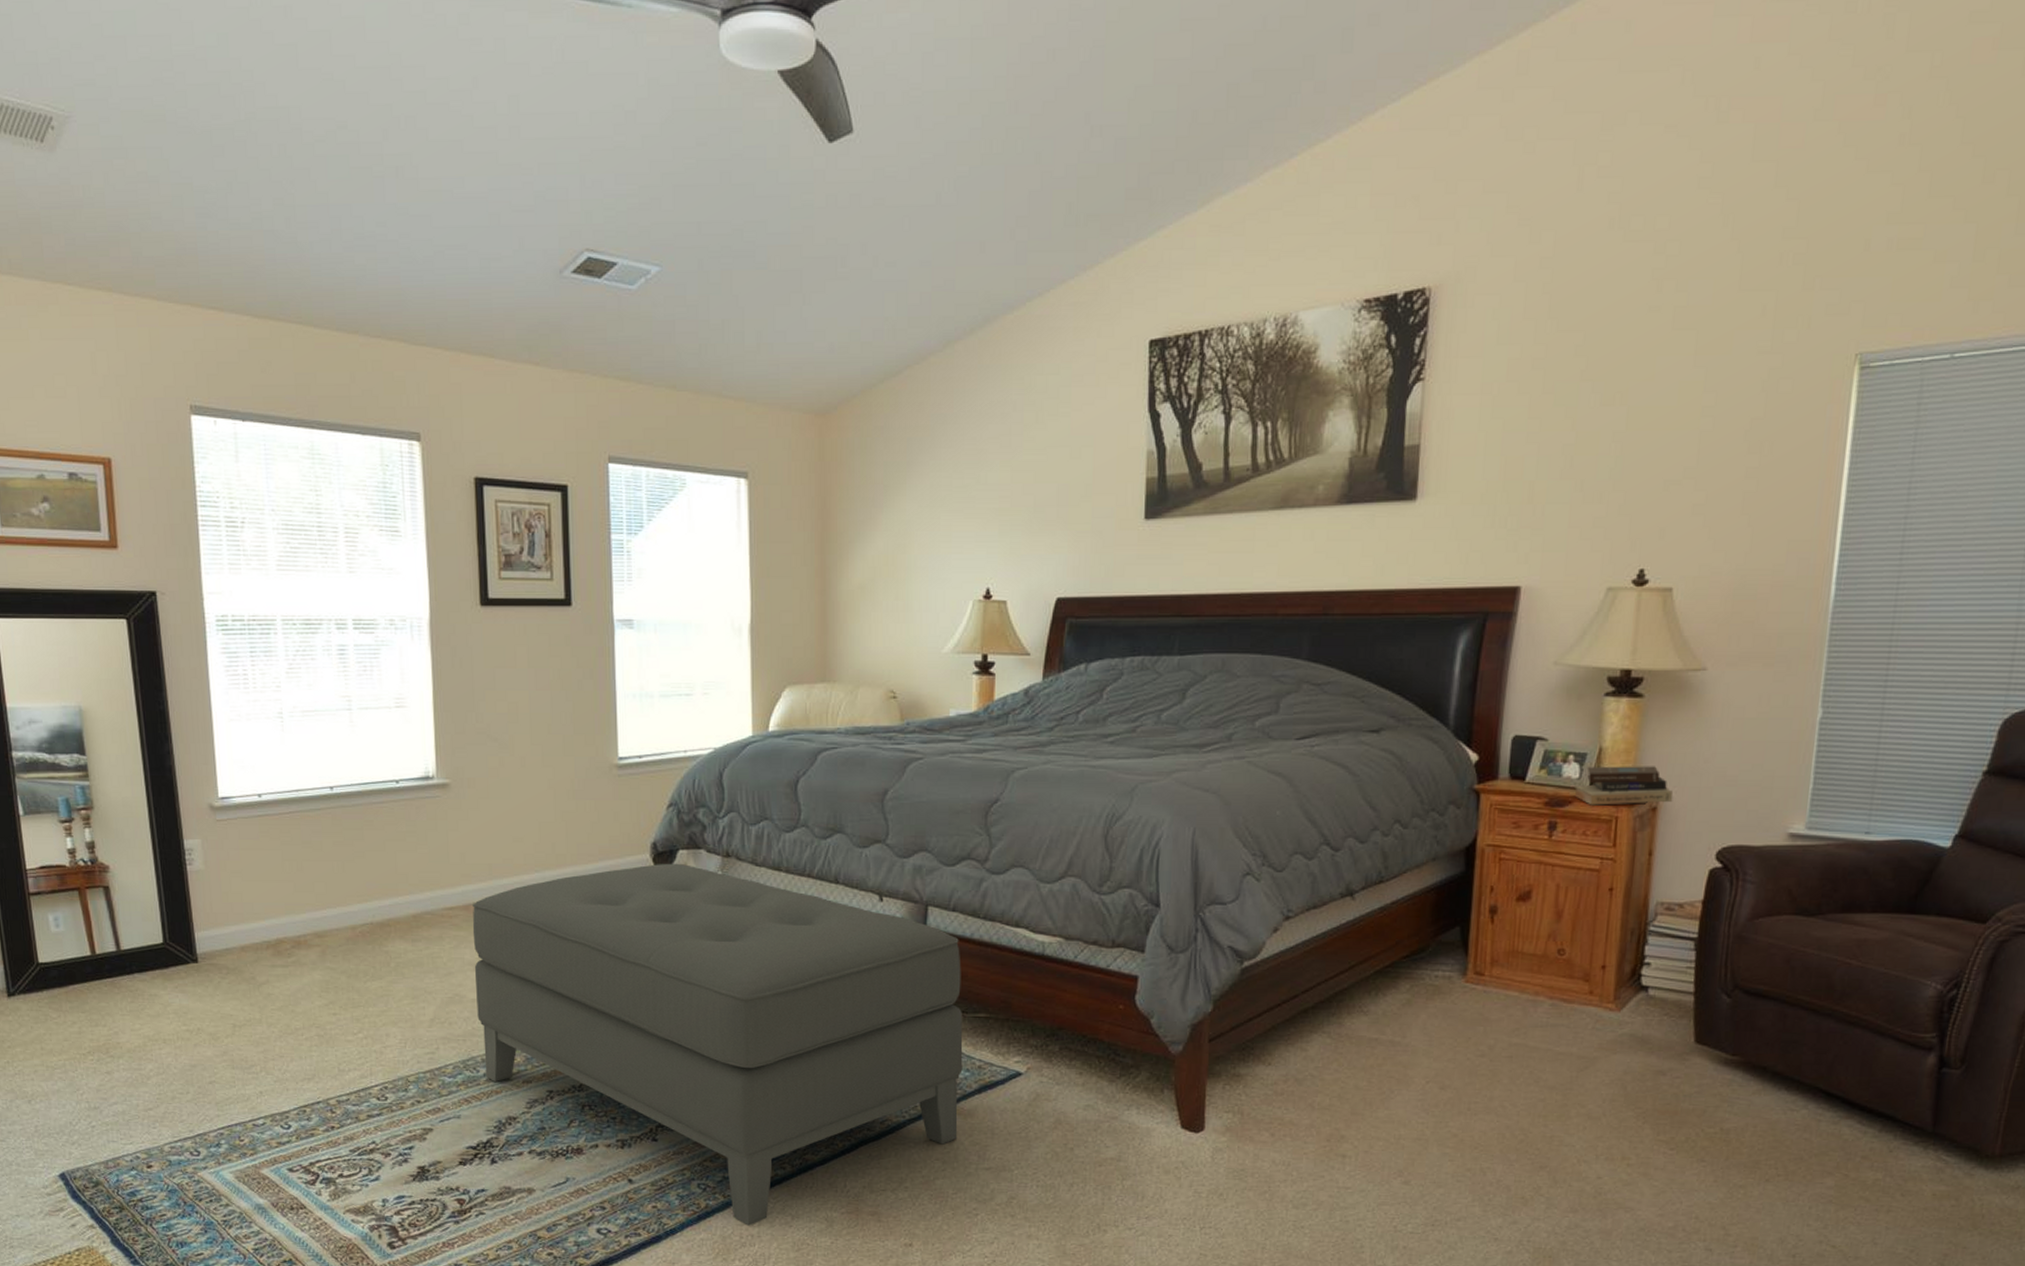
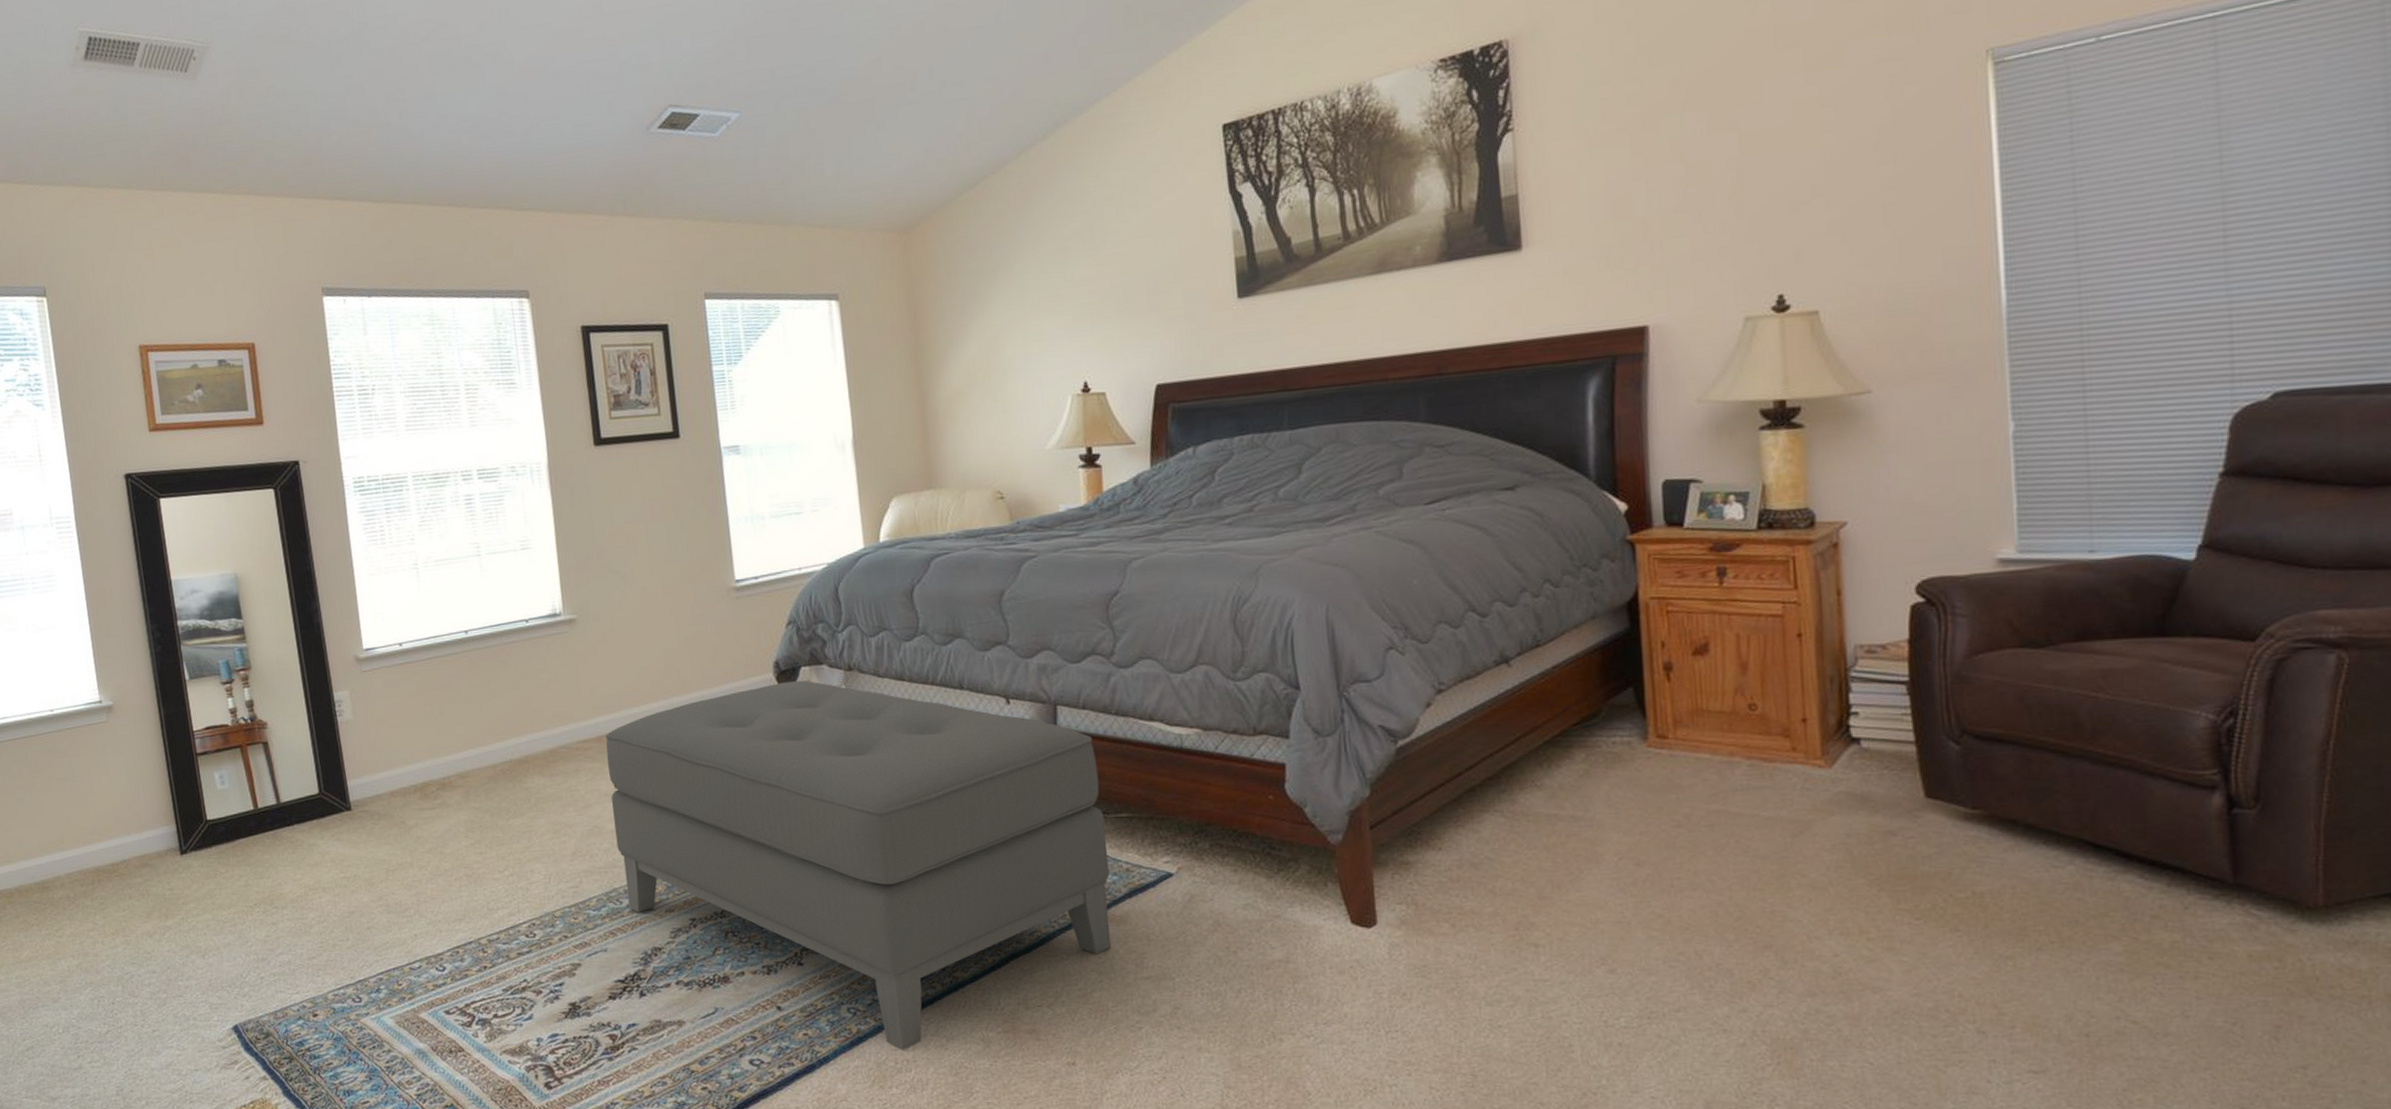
books: present [1574,766,1673,806] -> none [1740,499,1856,547]

